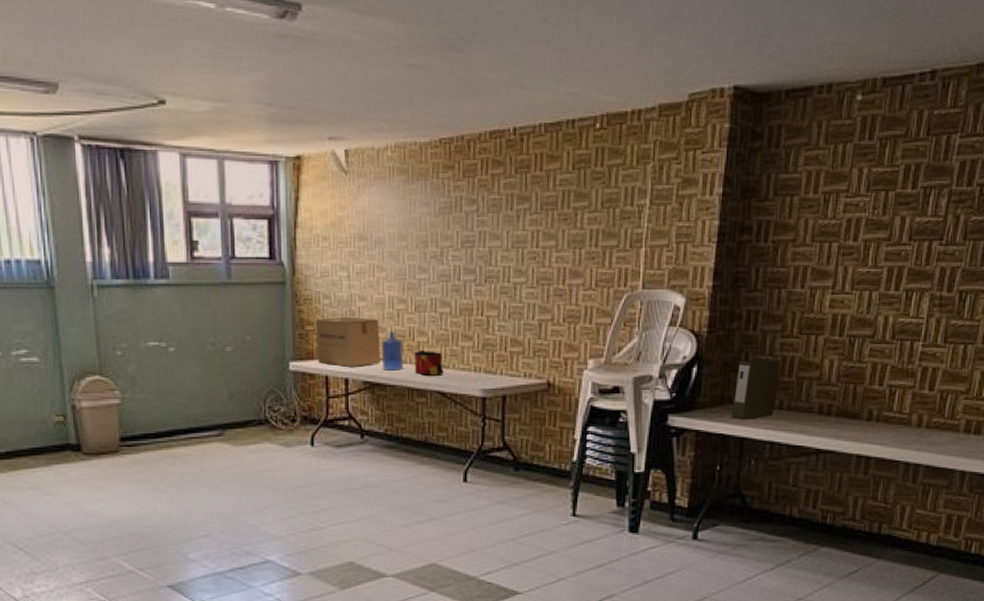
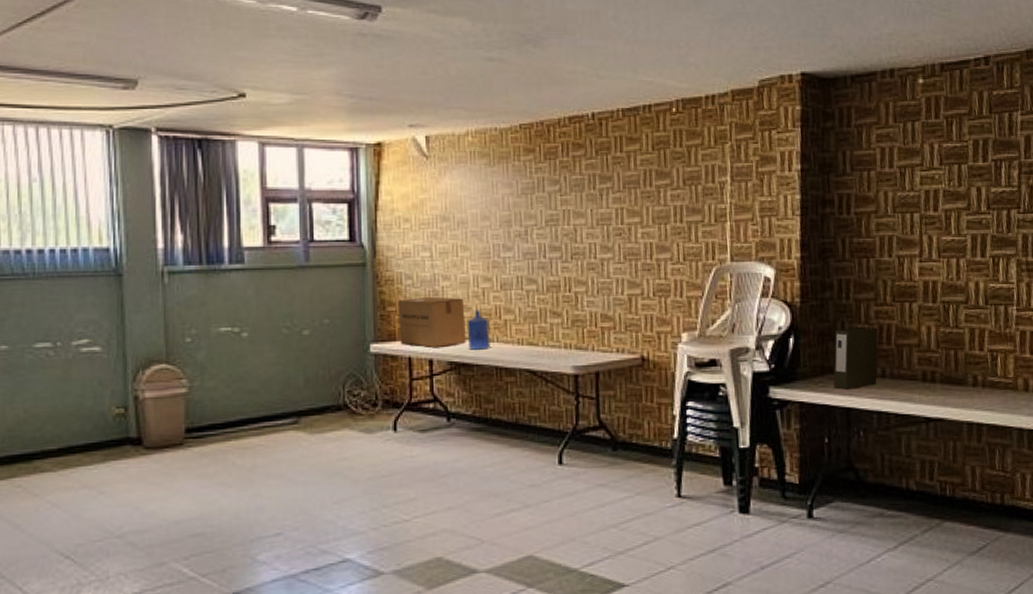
bag: present [415,350,444,376] -> none [502,328,534,354]

